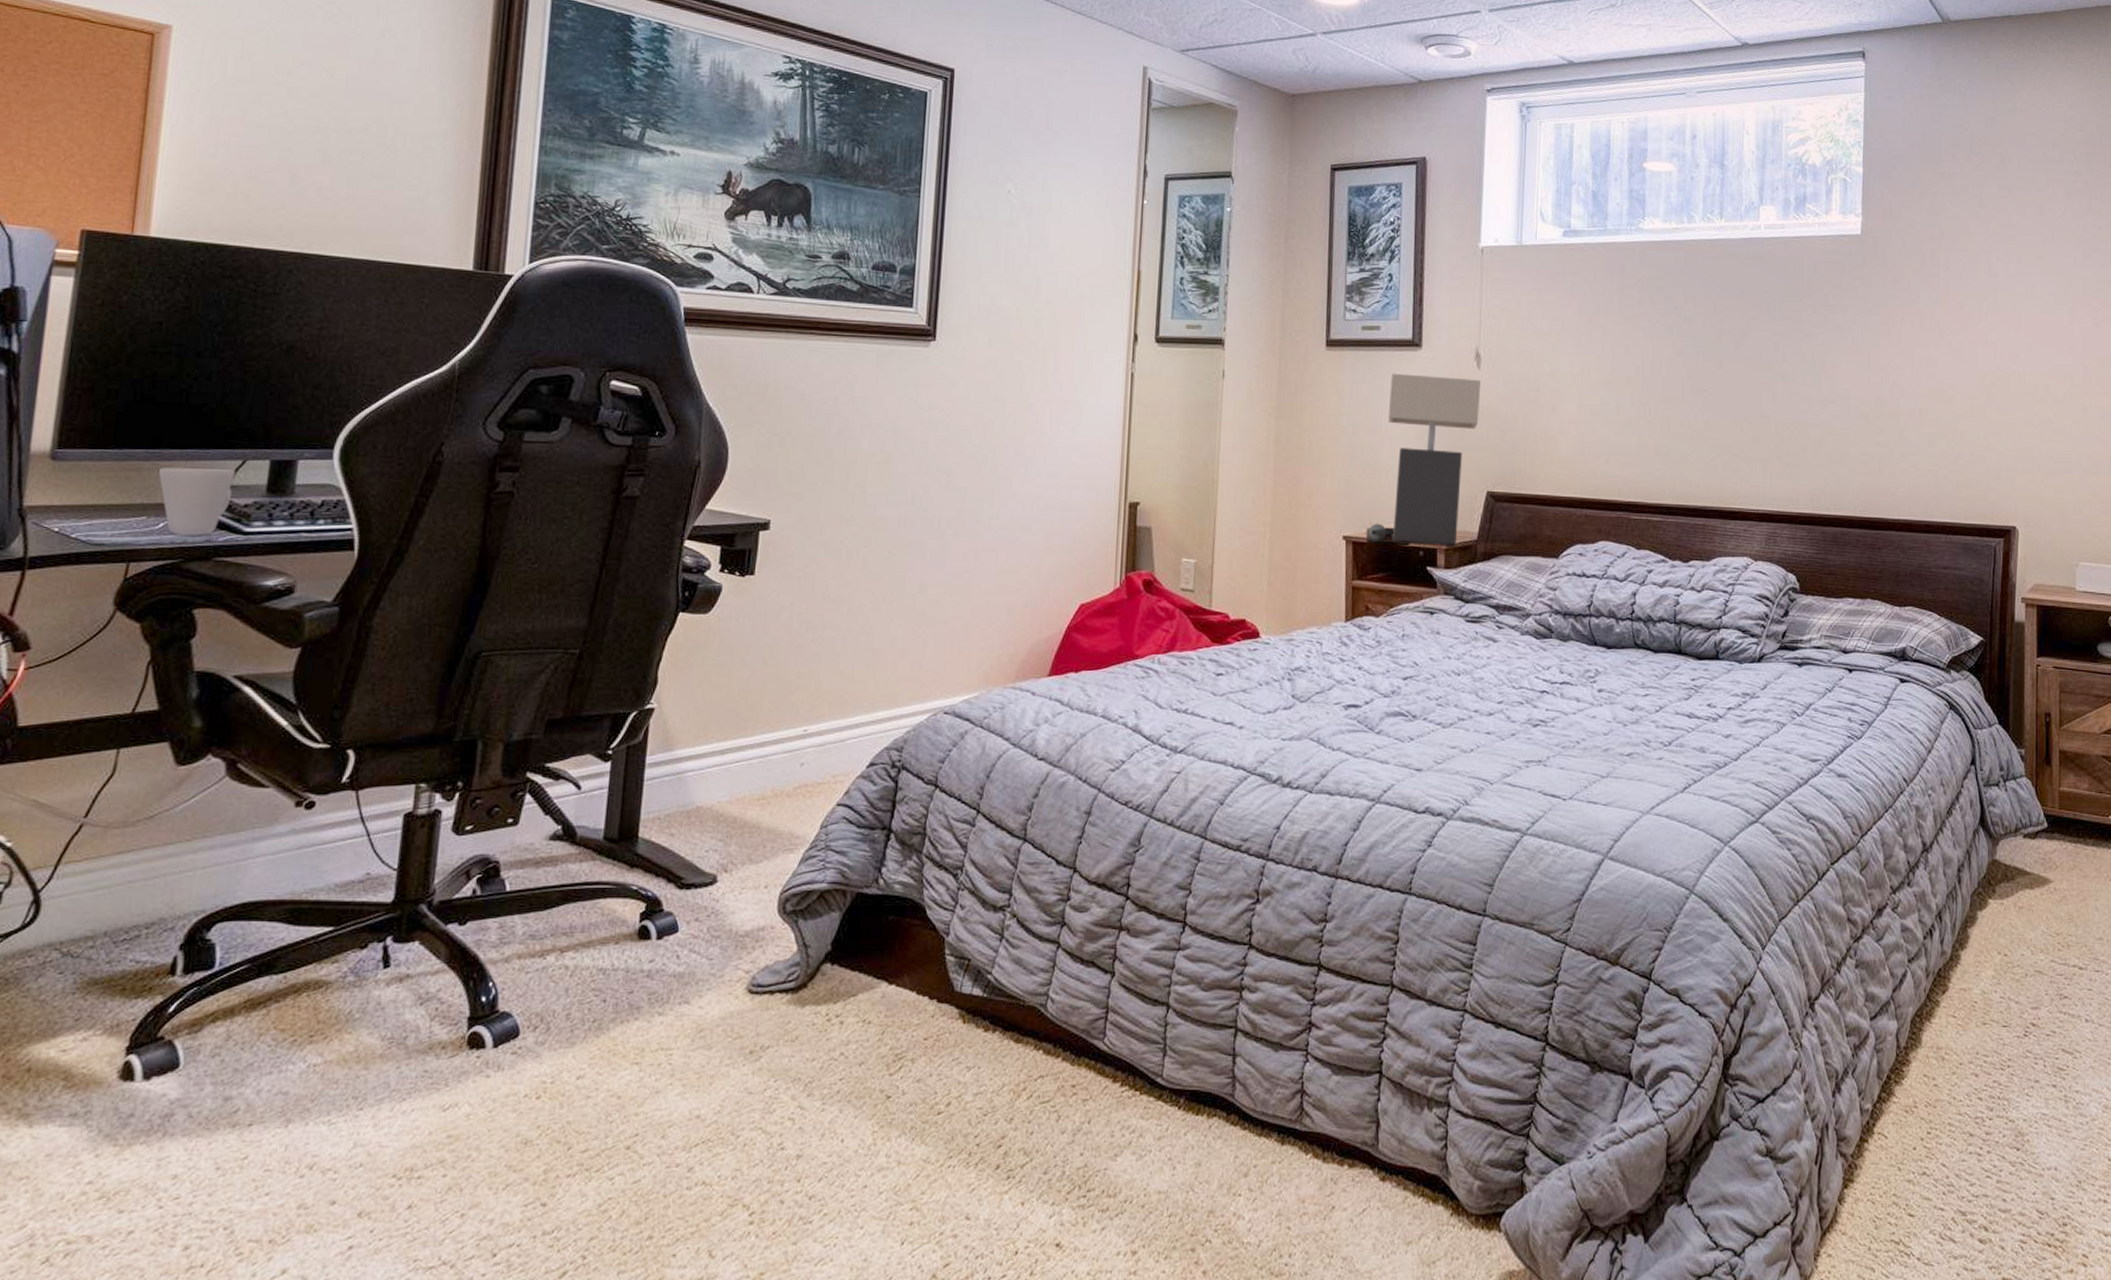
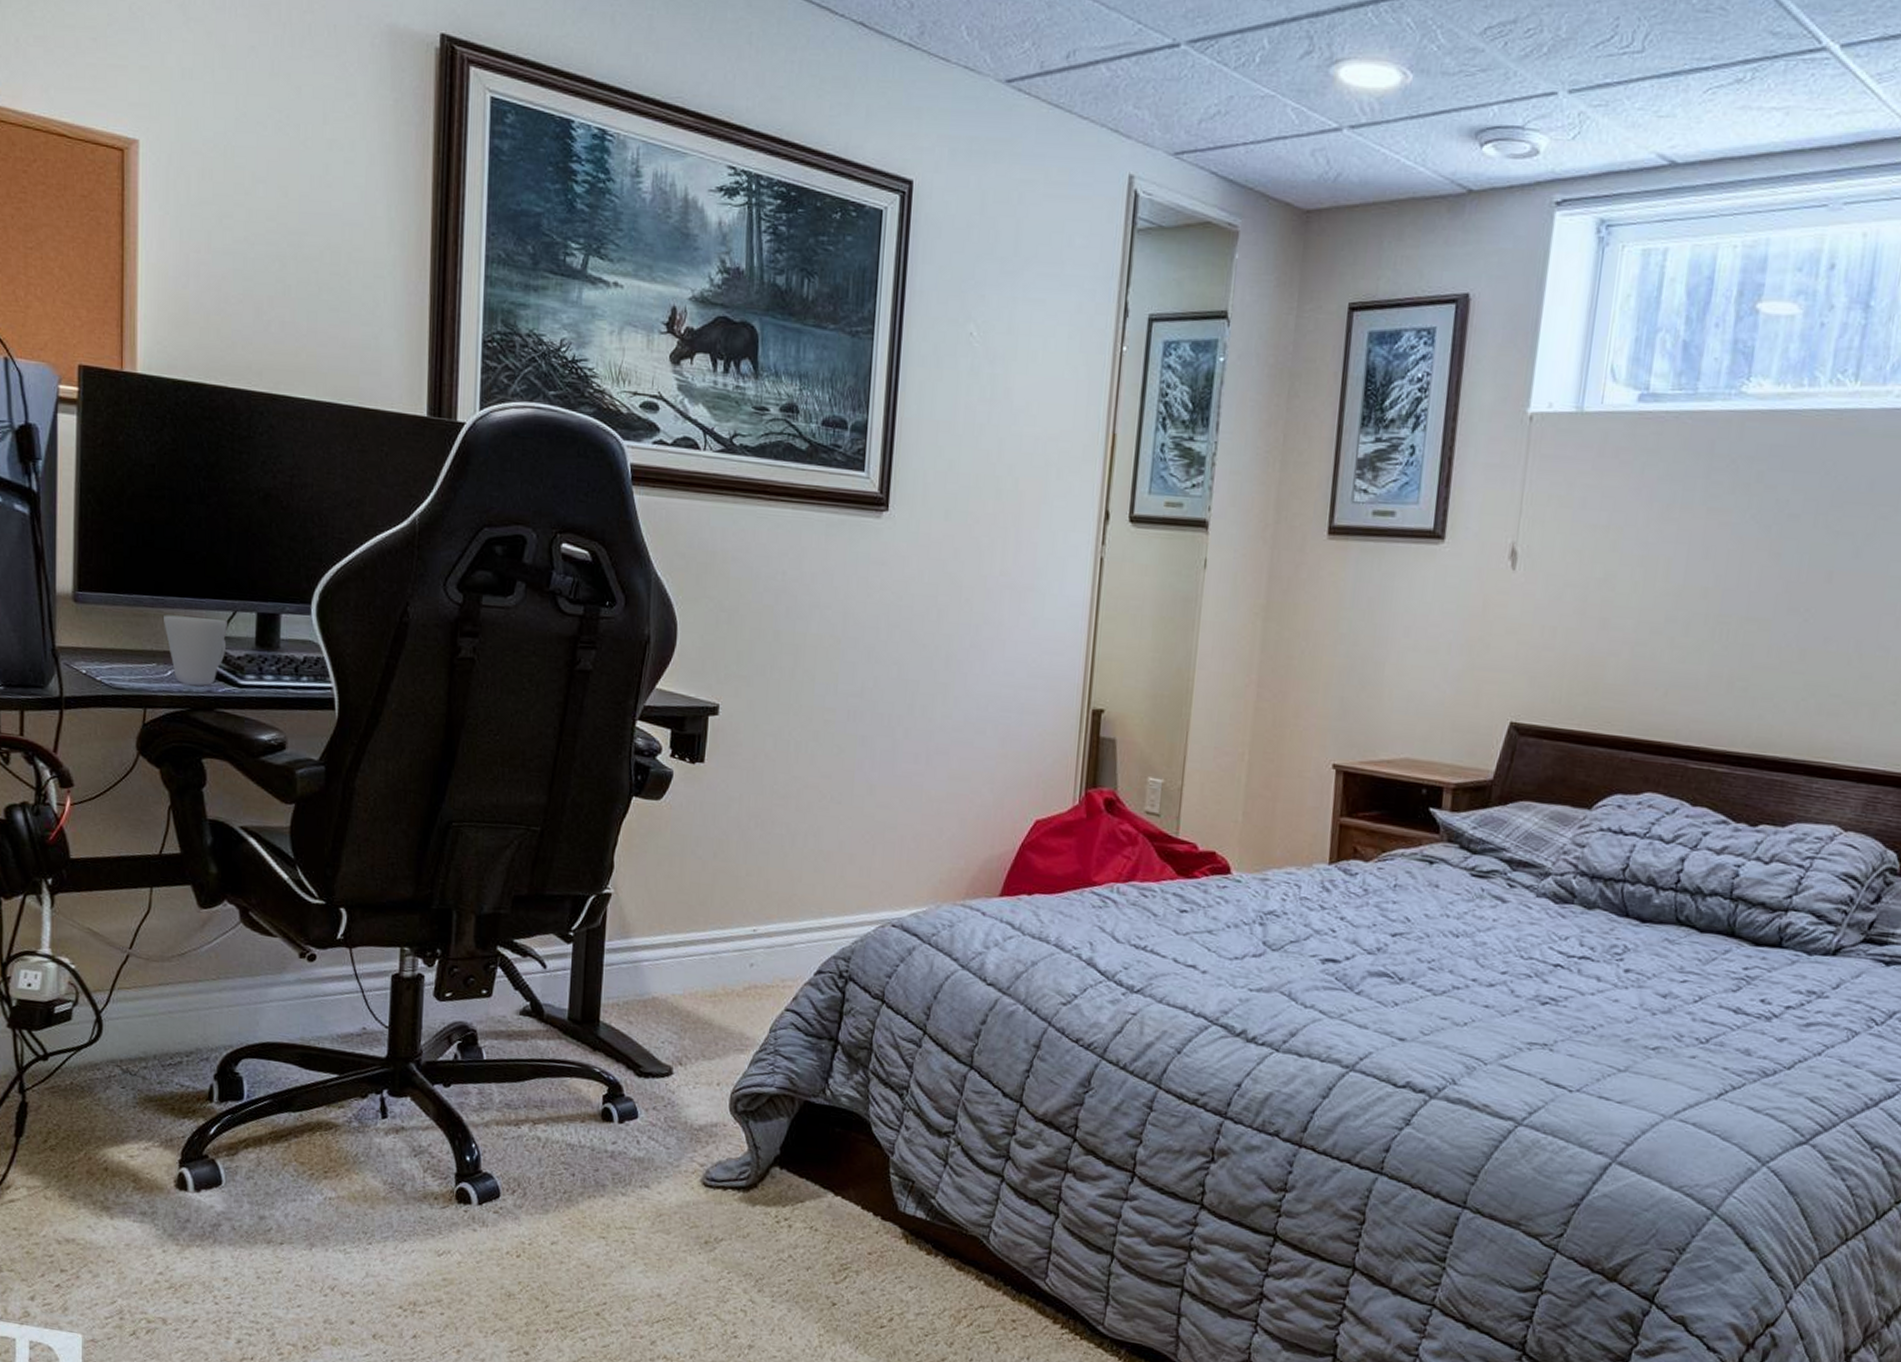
alarm clock: present [1365,523,1410,546] -> none [1359,751,1412,782]
table lamp: present [1388,373,1480,546] -> none [1390,571,1514,786]

